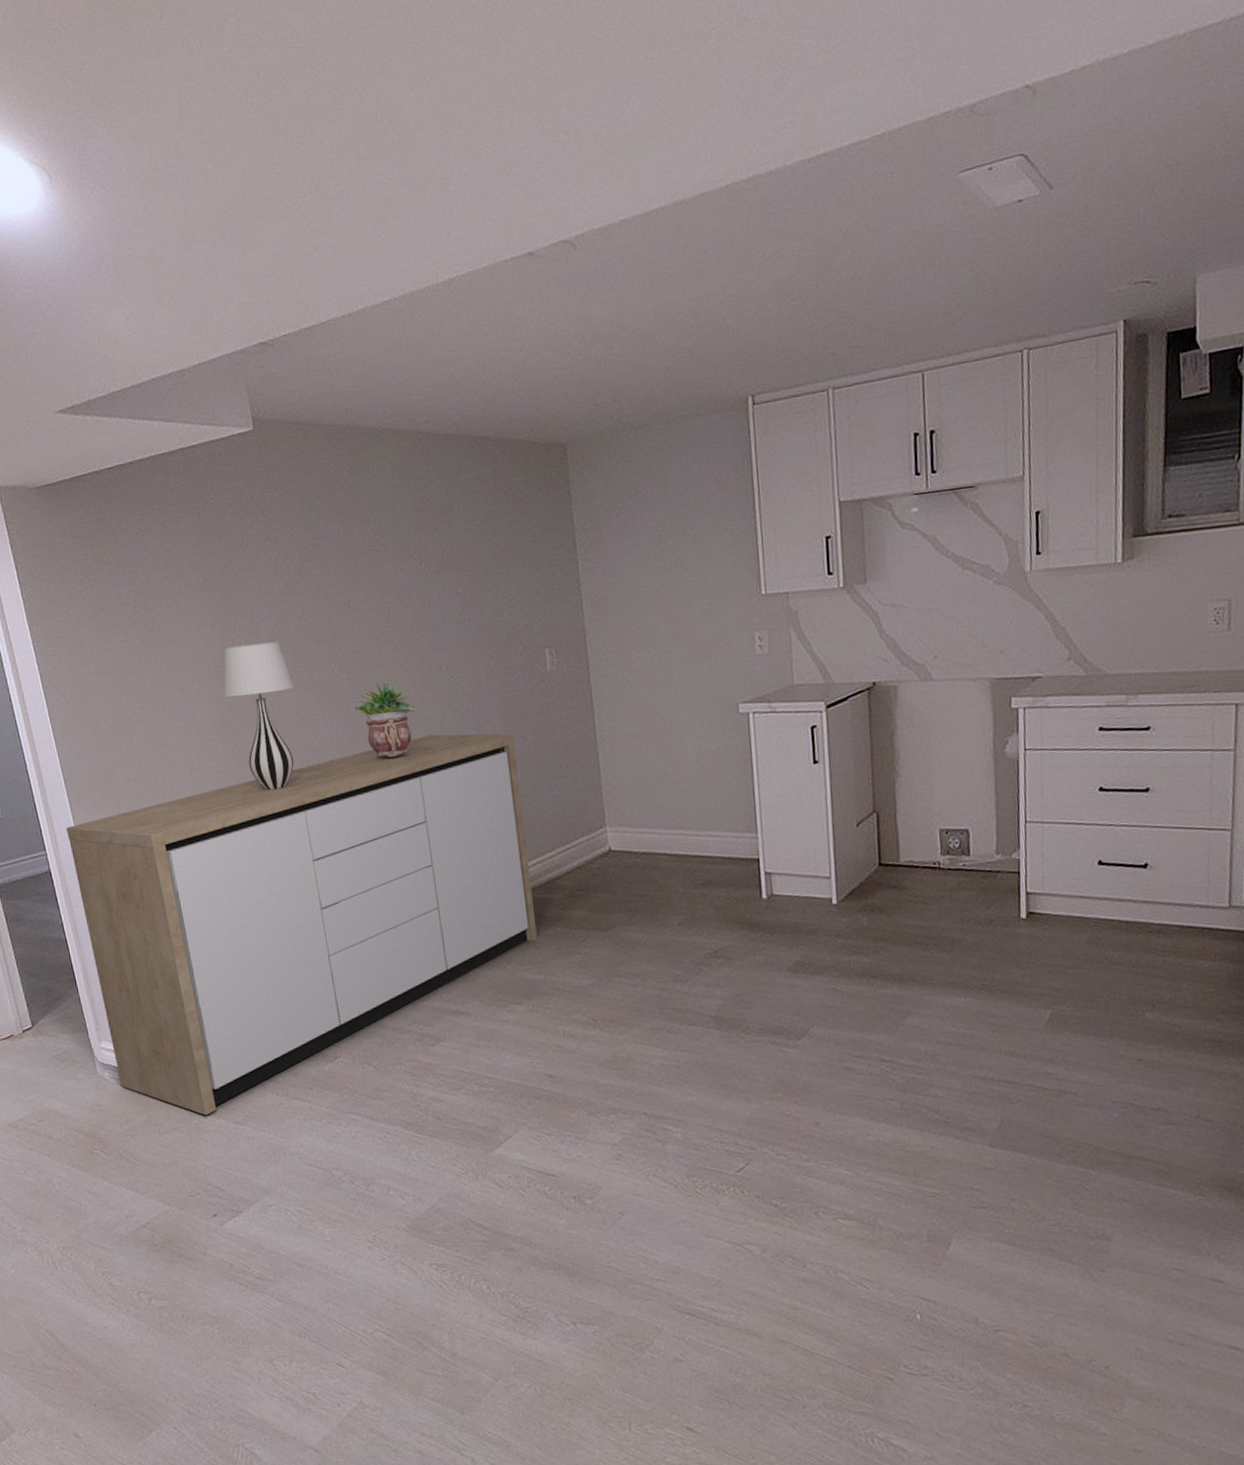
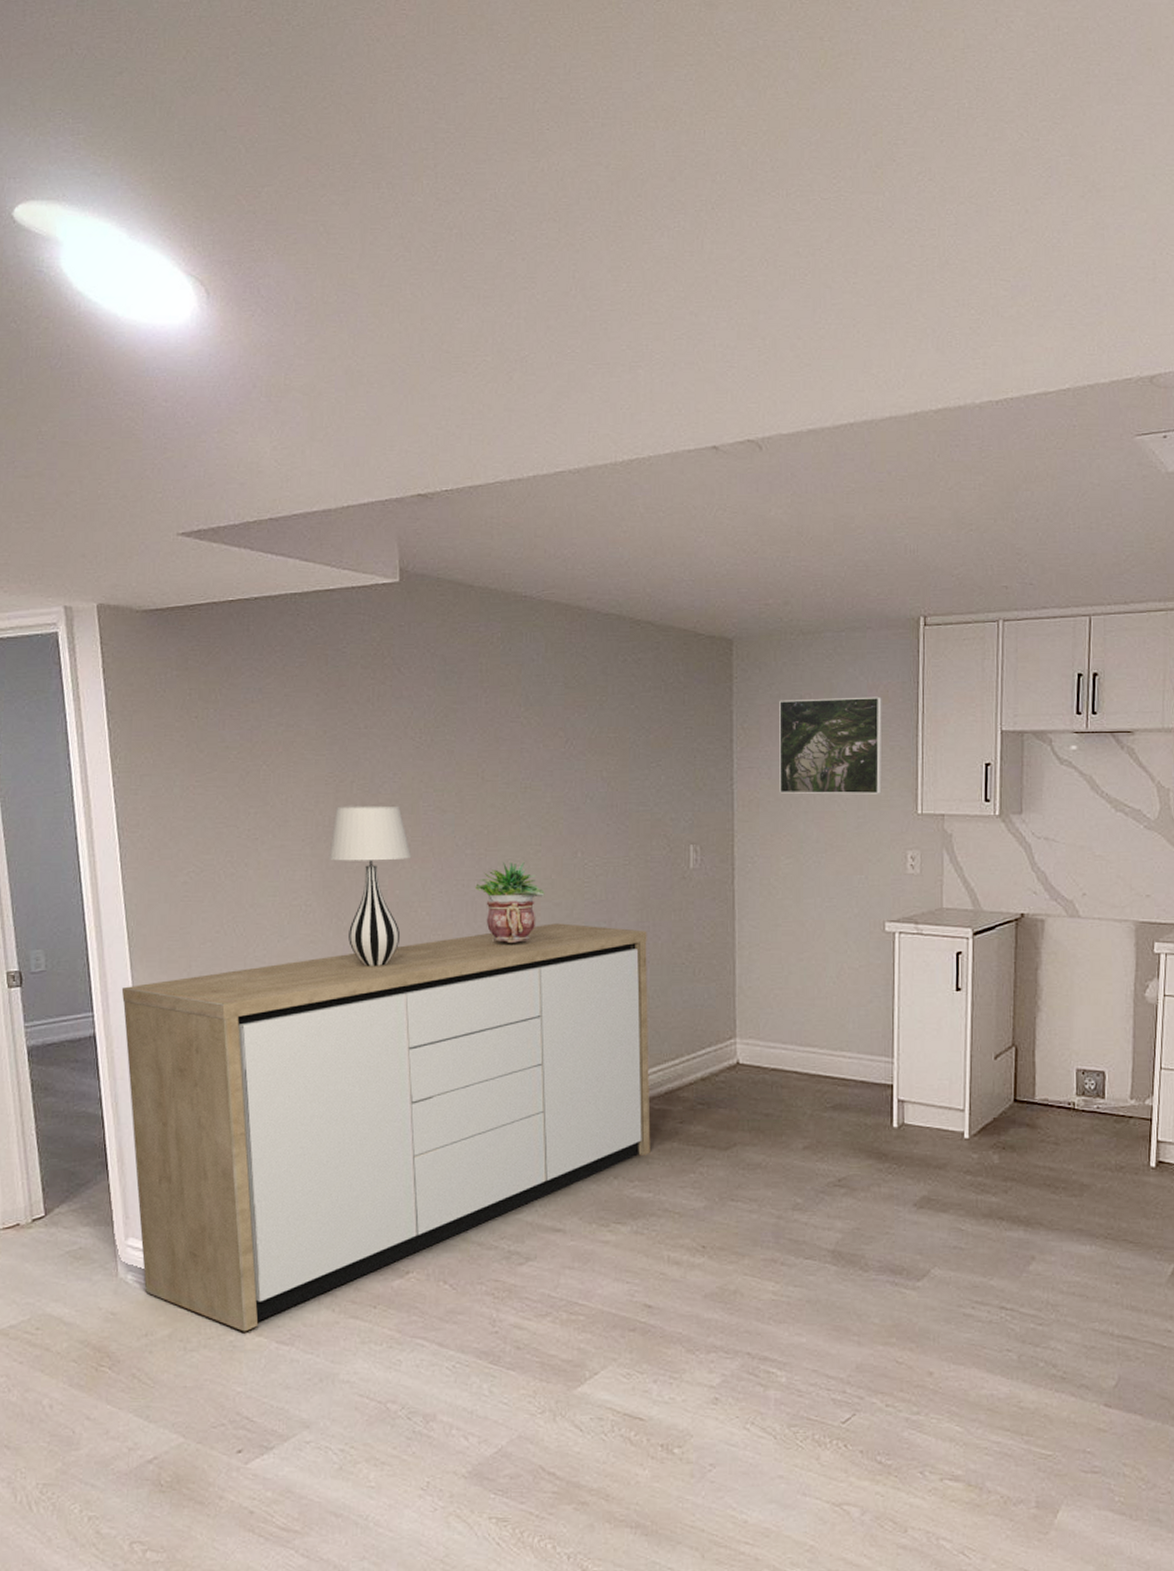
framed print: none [617,482,725,590] -> present [779,696,882,795]

